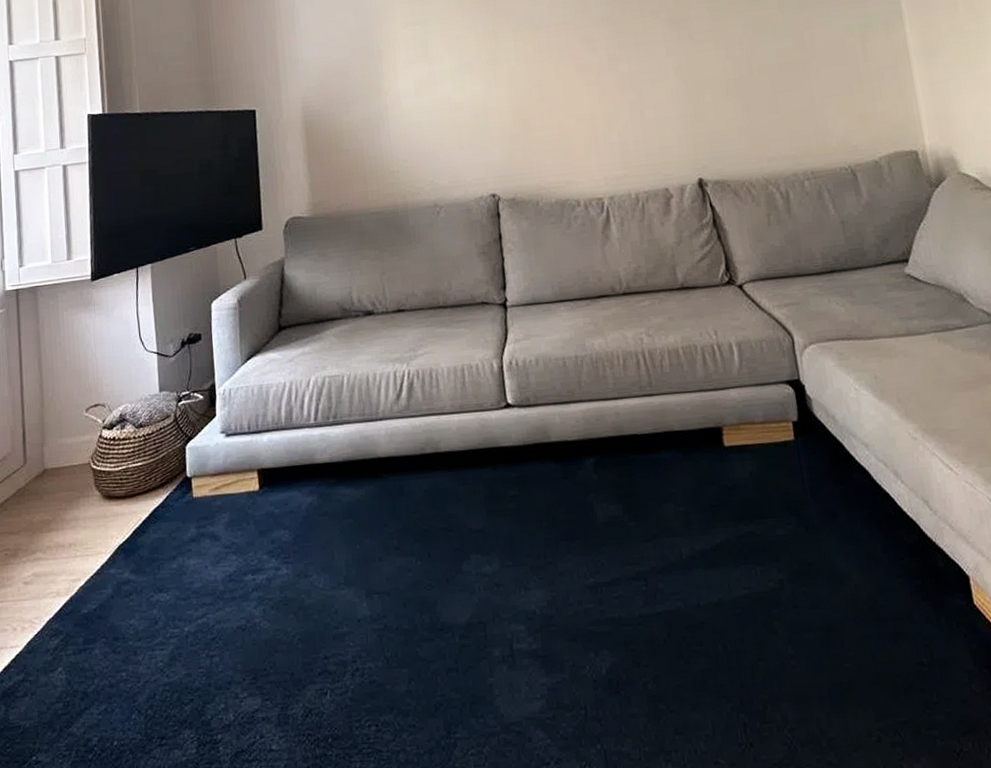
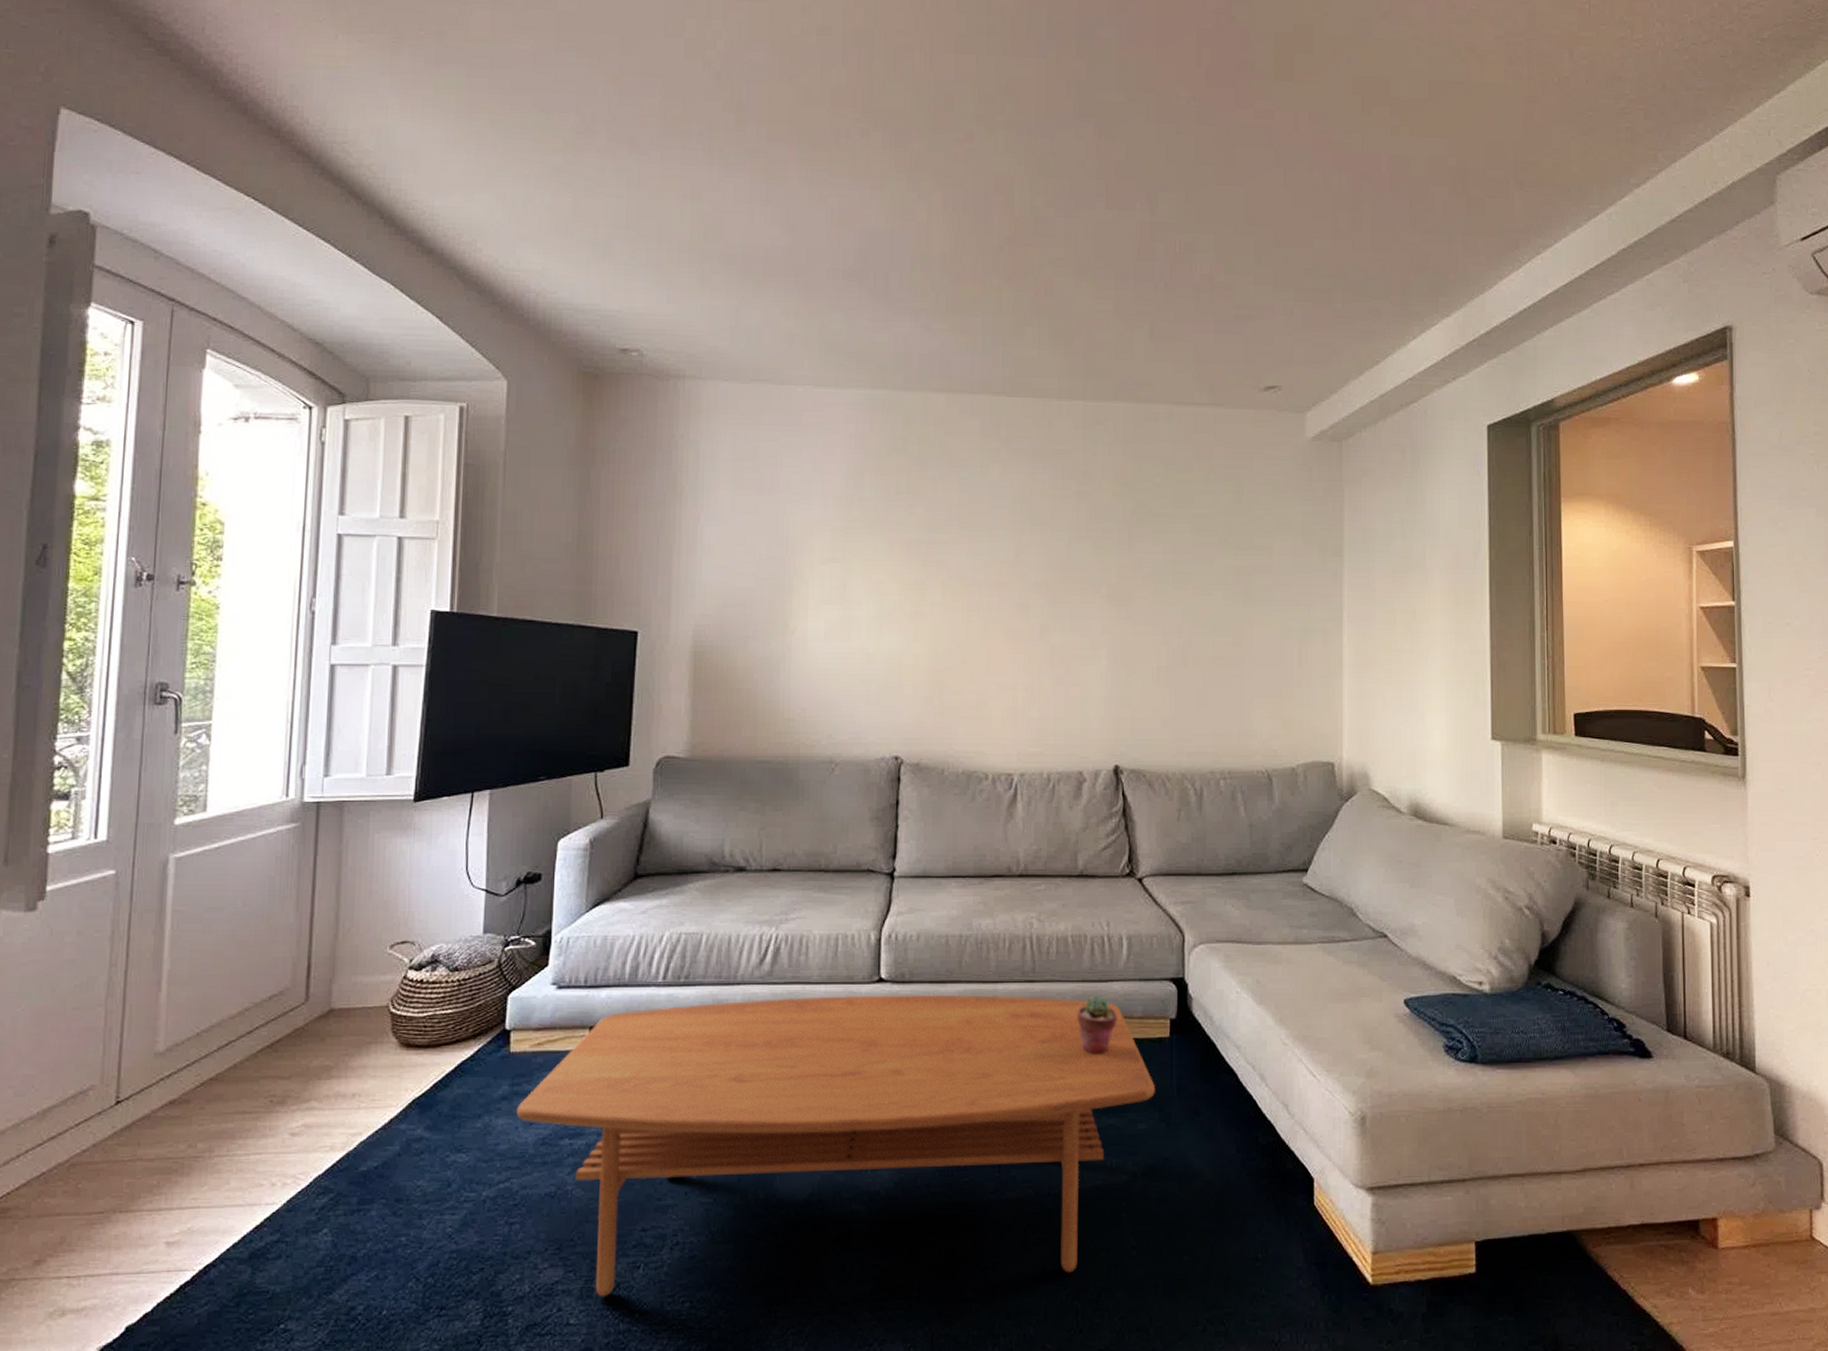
coffee table: none [205,409,789,722] -> present [517,994,1155,1296]
potted succulent: none [699,403,740,463] -> present [1078,995,1118,1055]

